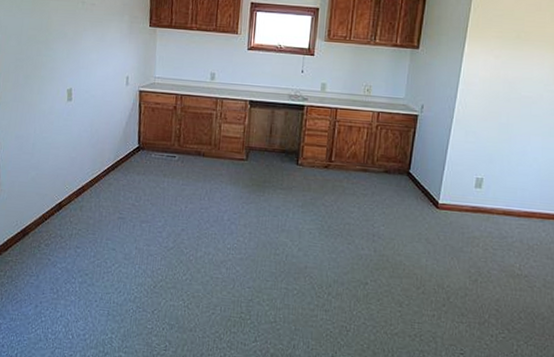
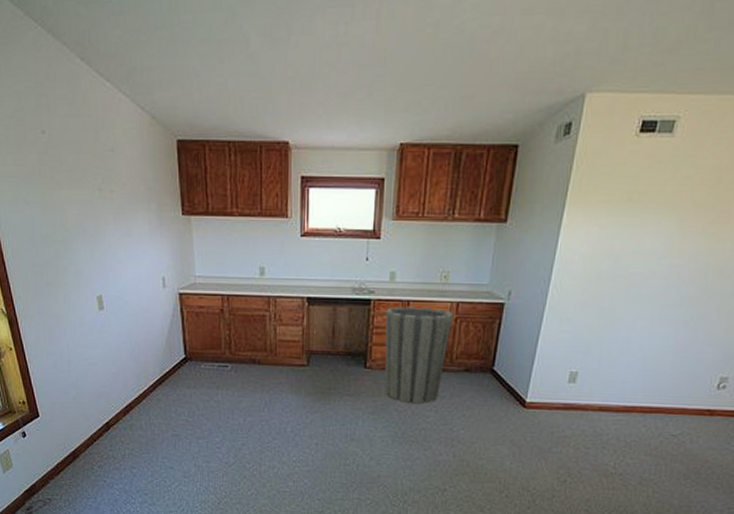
trash can: none [313,112,374,200] -> present [384,306,453,403]

